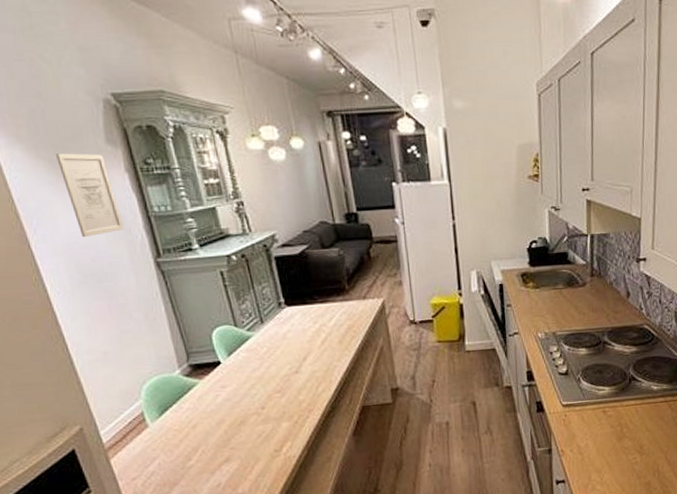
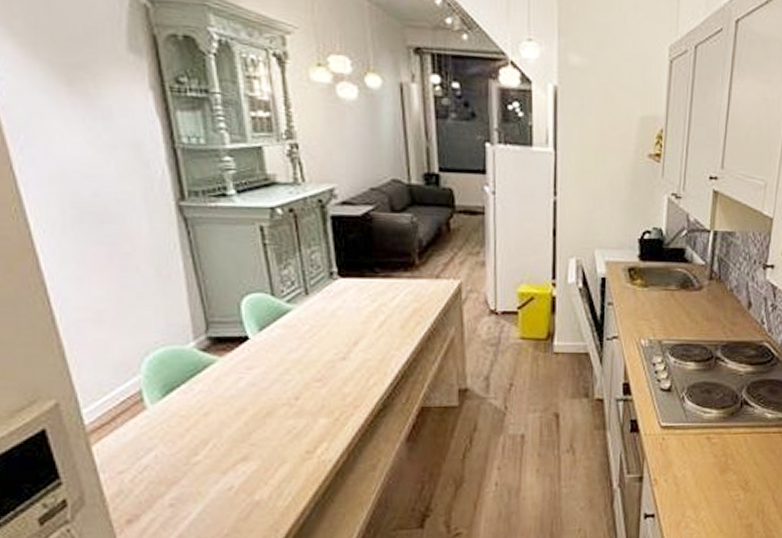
wall art: present [56,153,124,238] -> none [60,55,140,165]

